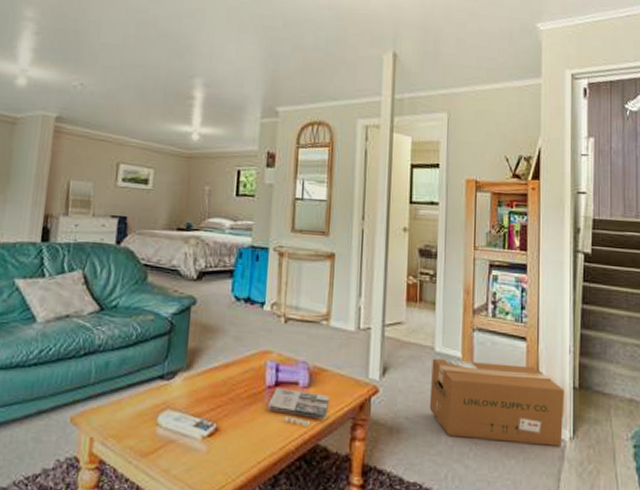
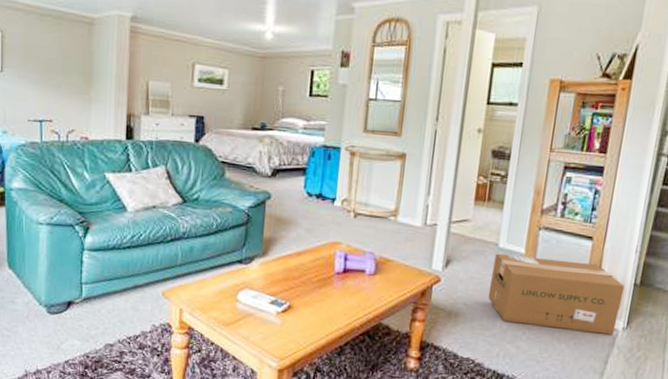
magazine: present [267,388,329,427] -> none [335,274,393,309]

